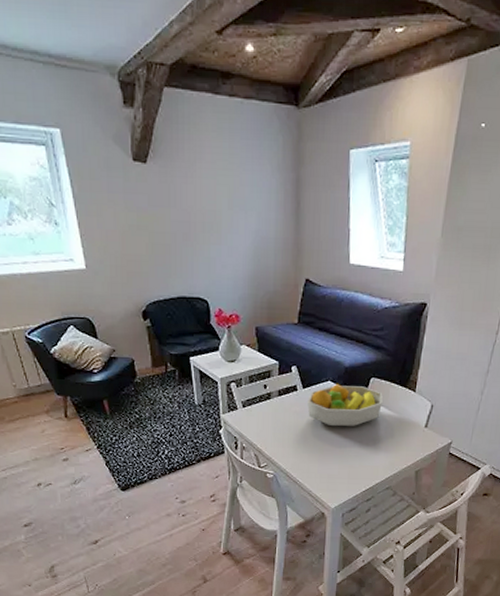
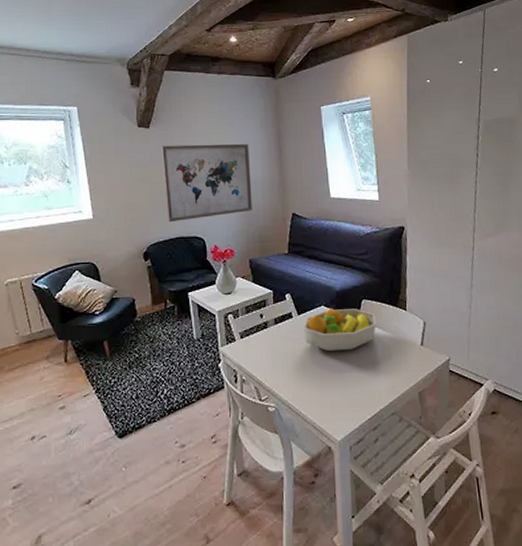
wall art: none [160,186,263,280] -> present [161,144,252,223]

